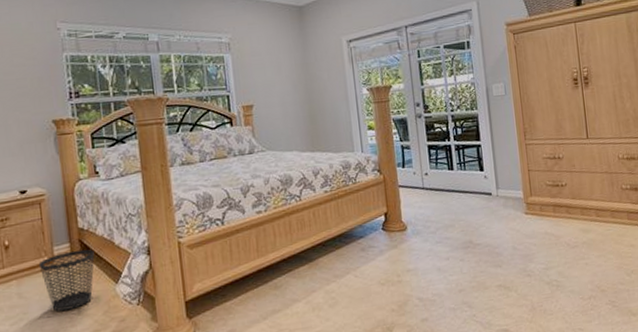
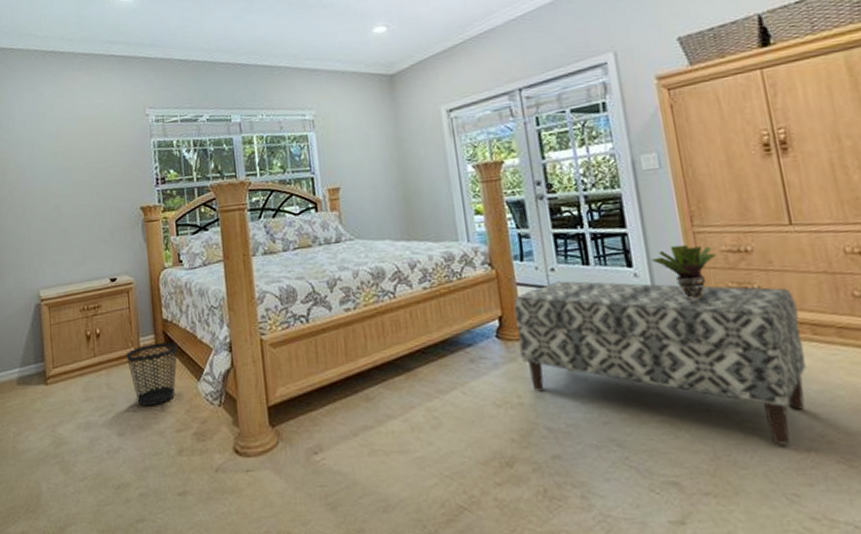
bench: none [396,183,591,296] -> present [514,281,806,445]
potted plant: none [497,153,540,194] -> present [652,244,717,298]

